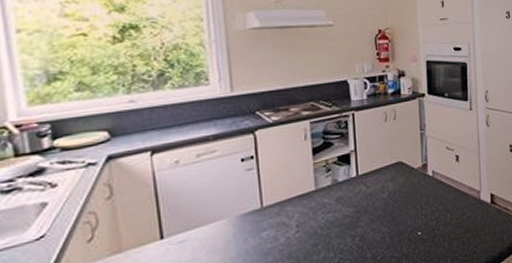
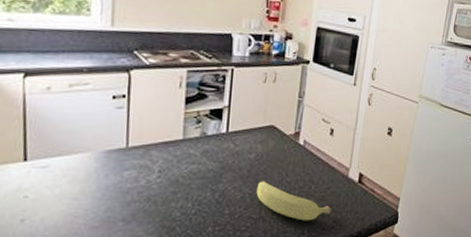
banana: none [394,218,470,251] -> present [256,181,331,221]

